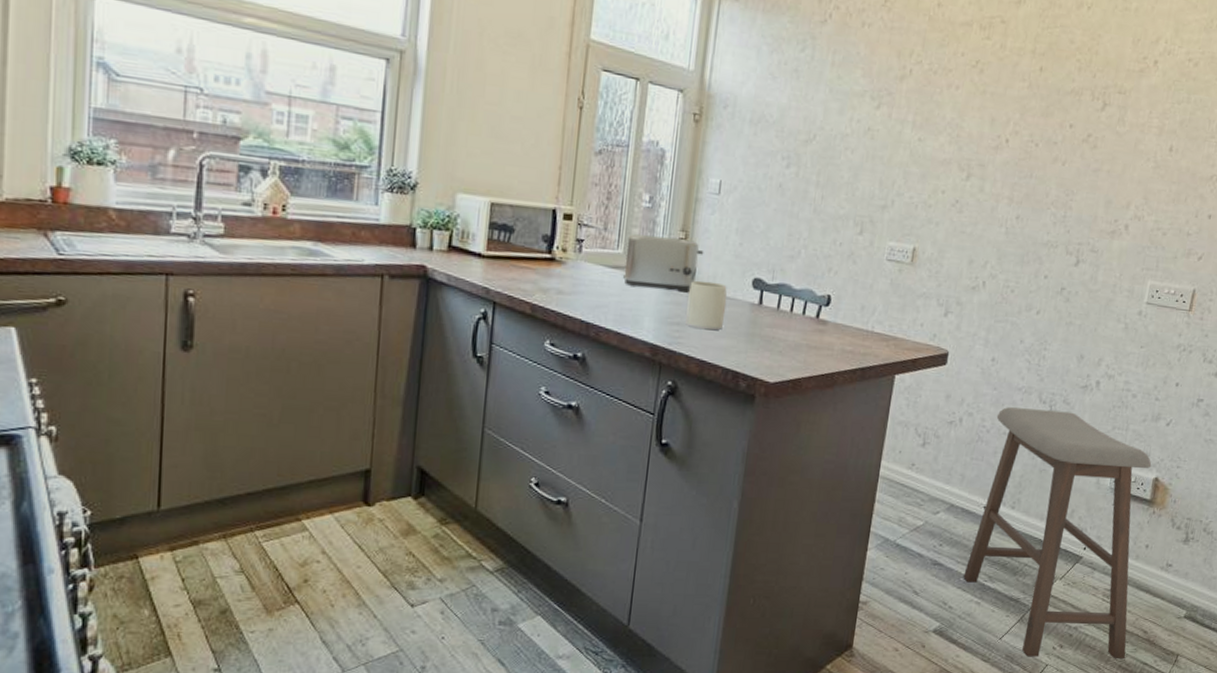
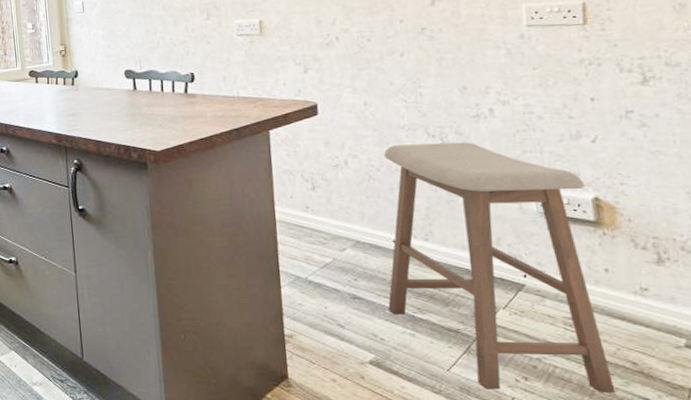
toaster: present [623,234,704,293] -> none [22,50,82,93]
mug: present [685,280,728,331] -> none [75,78,108,117]

